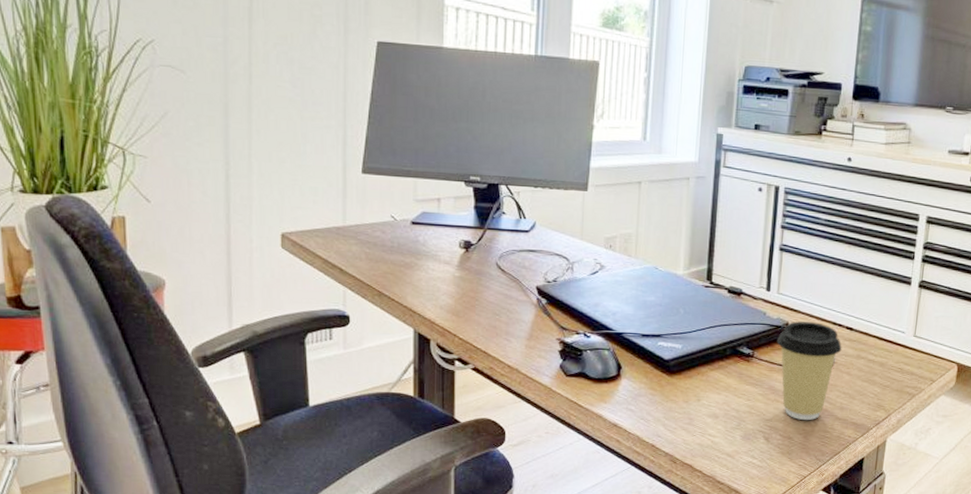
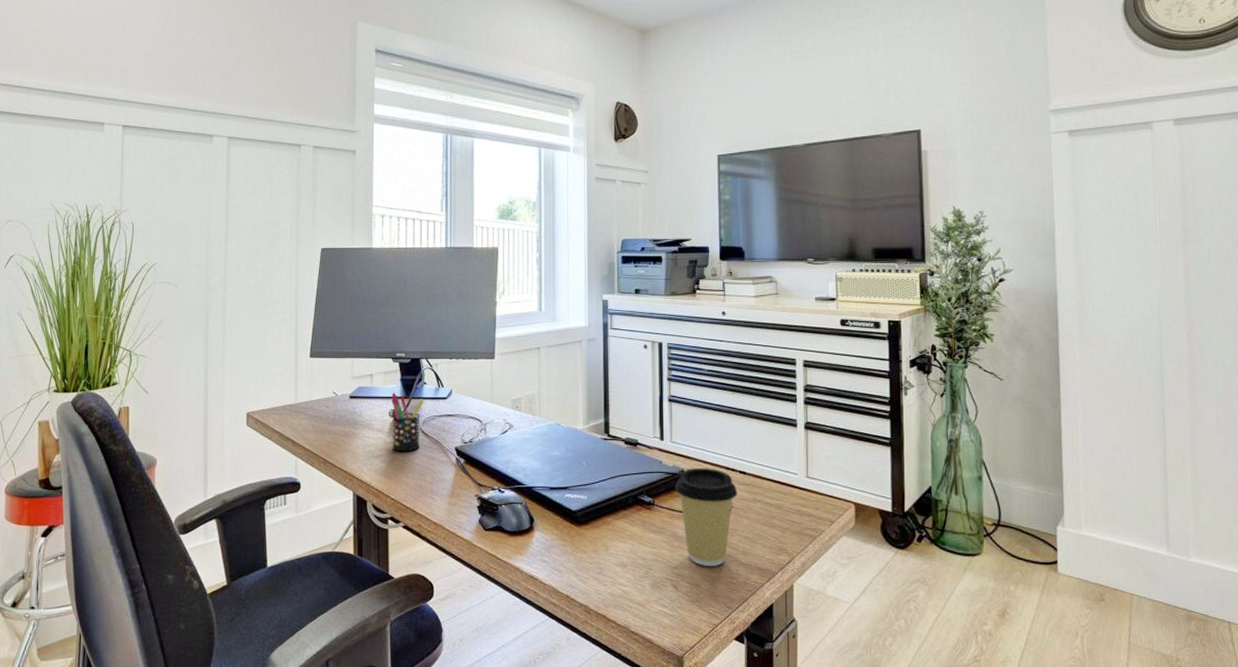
pen holder: none [461,221,501,289] -> present [391,392,424,452]

